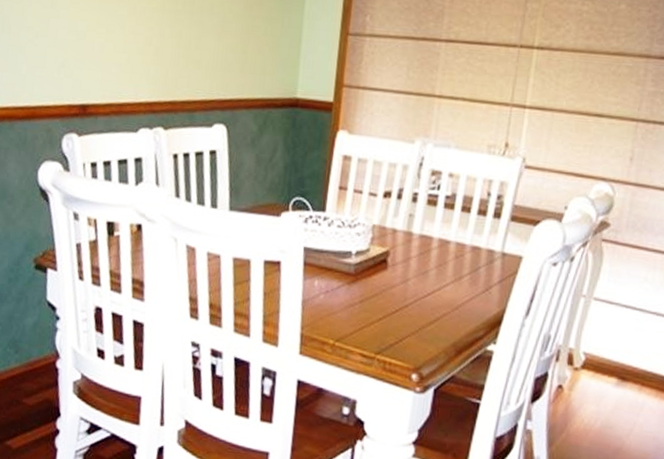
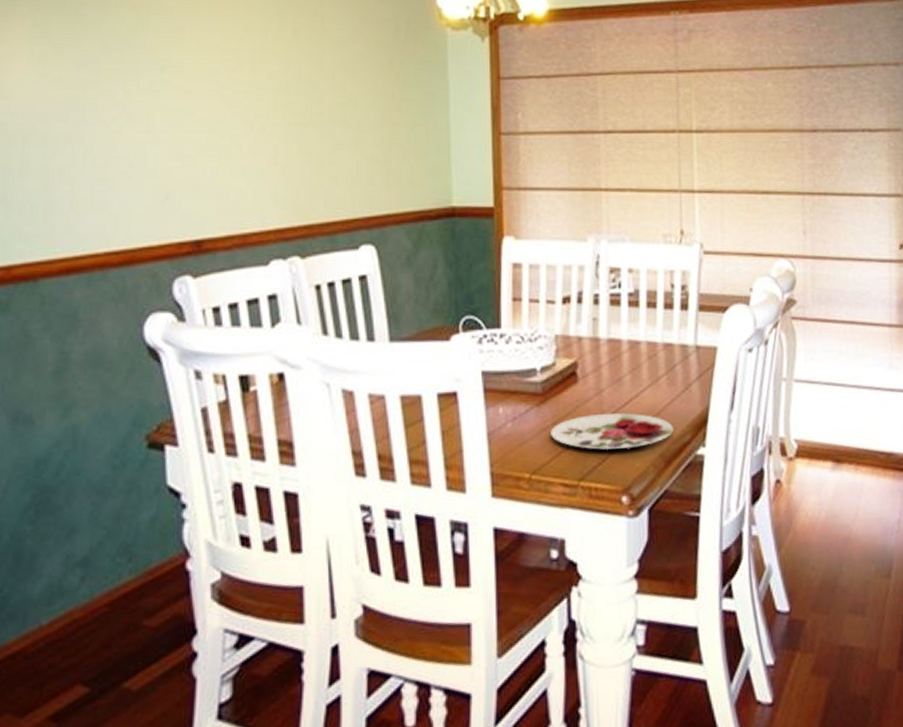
plate: none [357,299,469,334] -> present [551,413,674,450]

